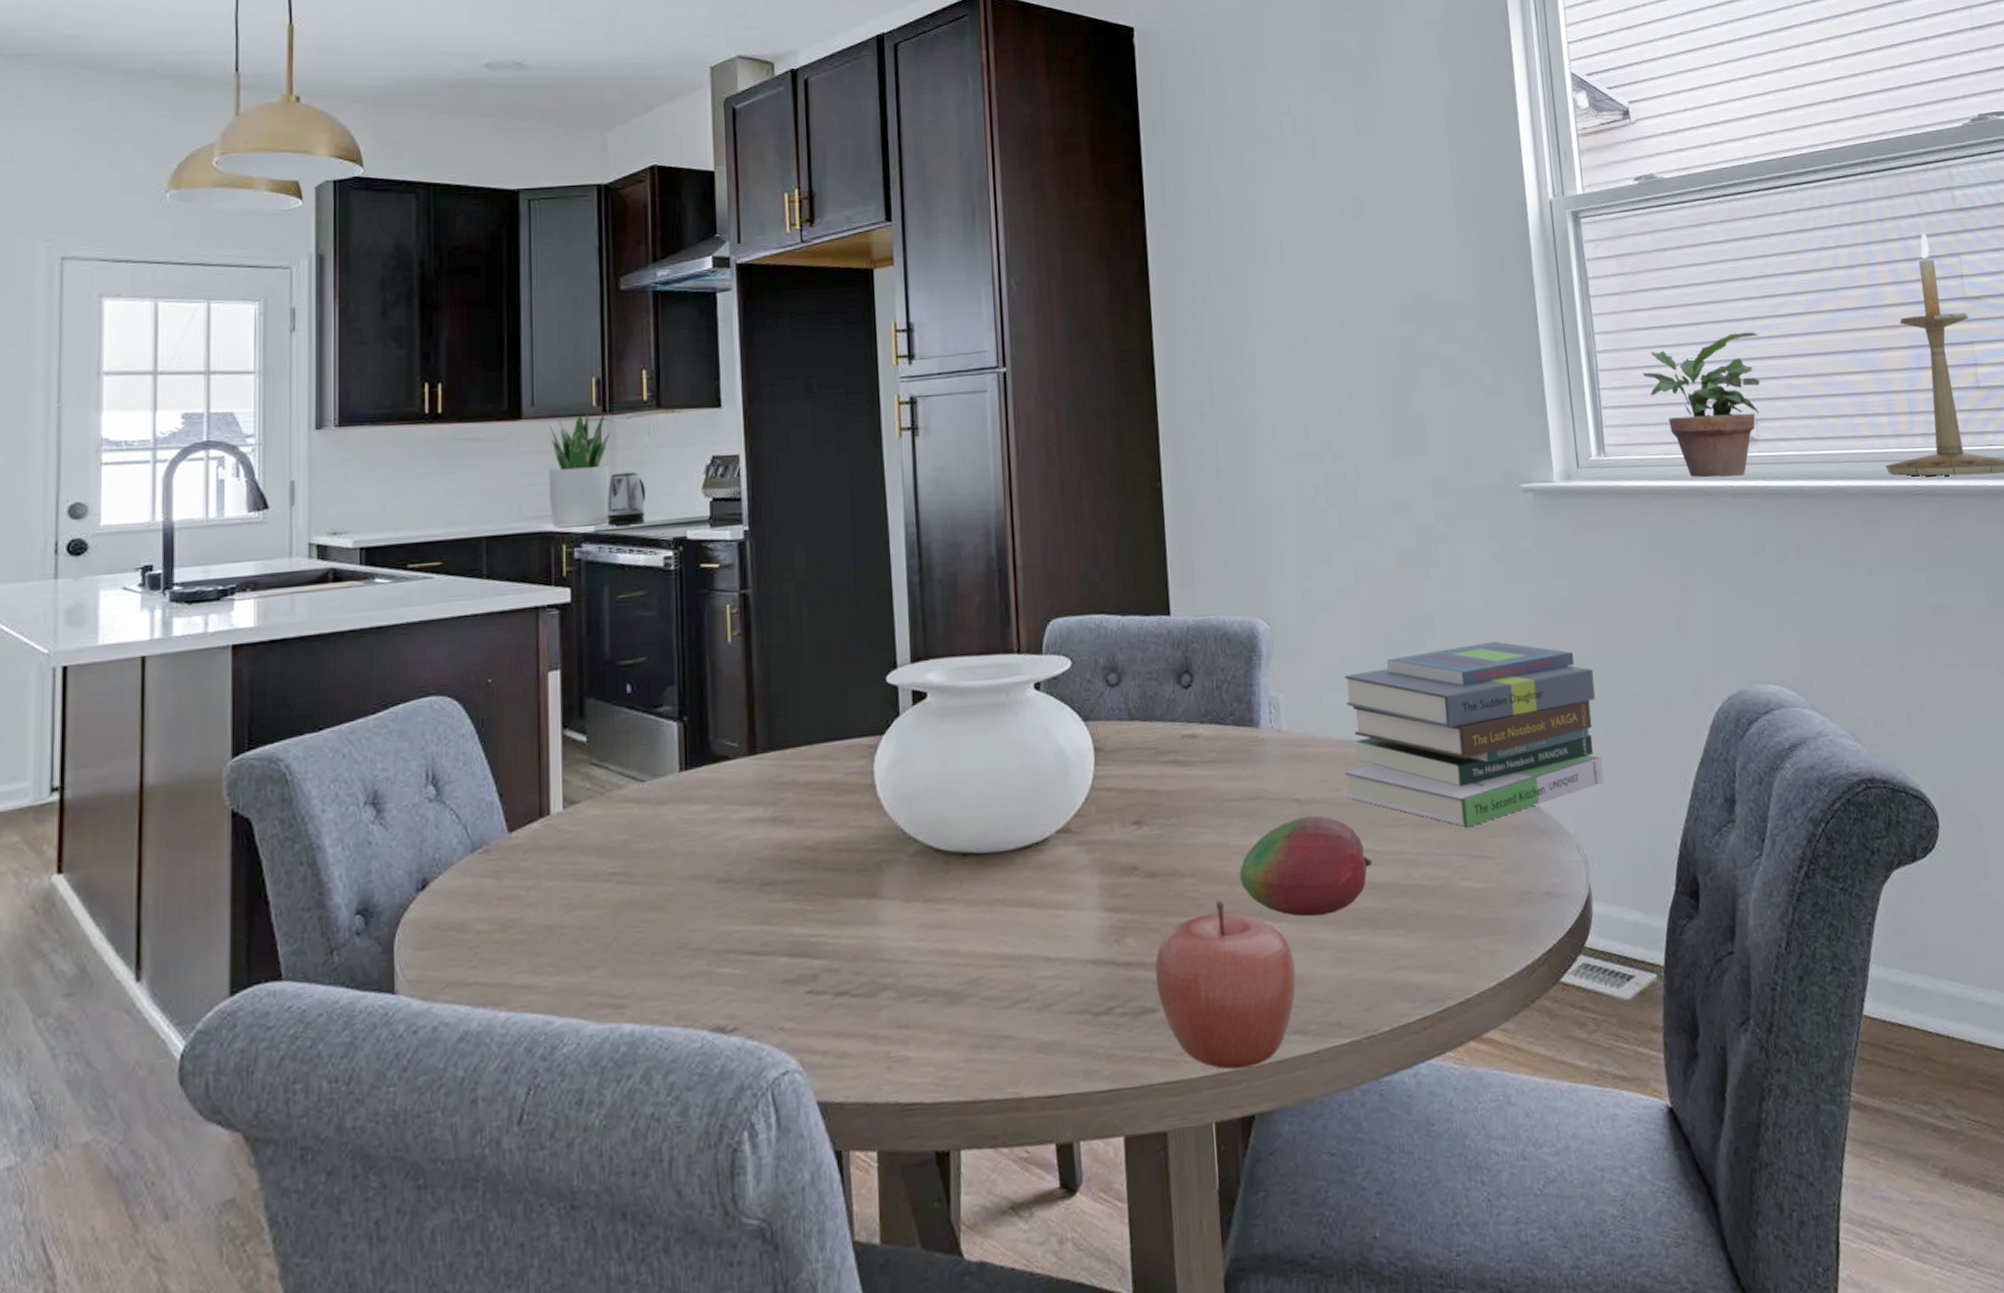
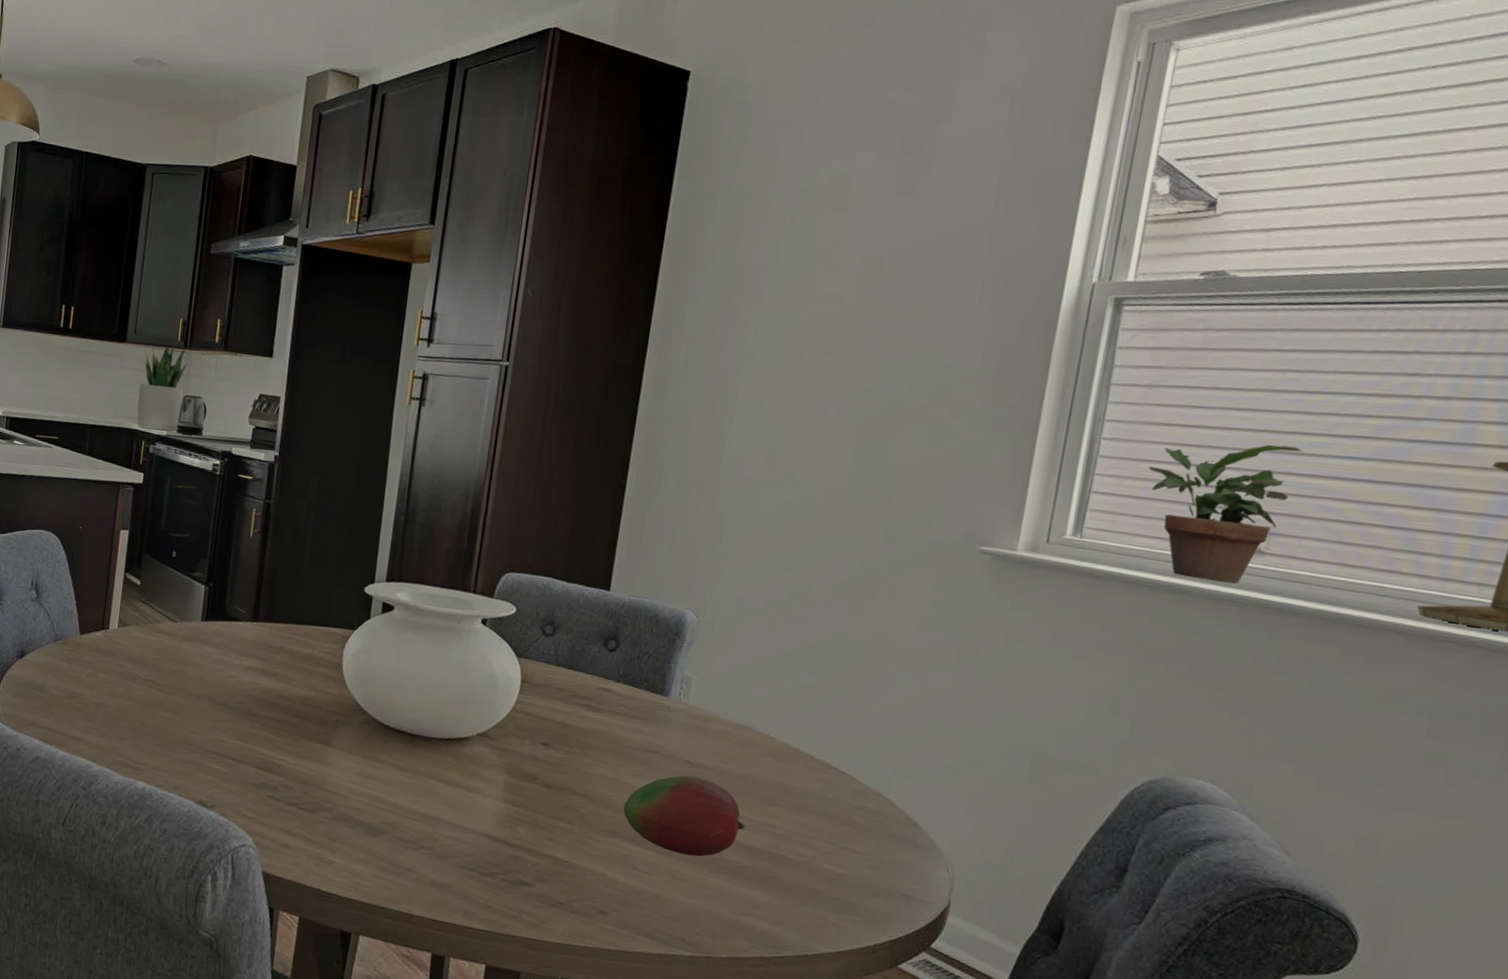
fruit: present [1155,900,1296,1070] -> none [534,820,656,949]
books: present [1344,641,1604,828] -> none [734,669,1008,824]

